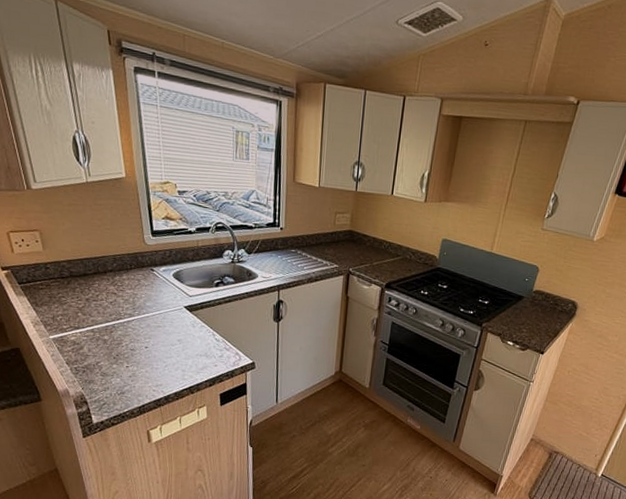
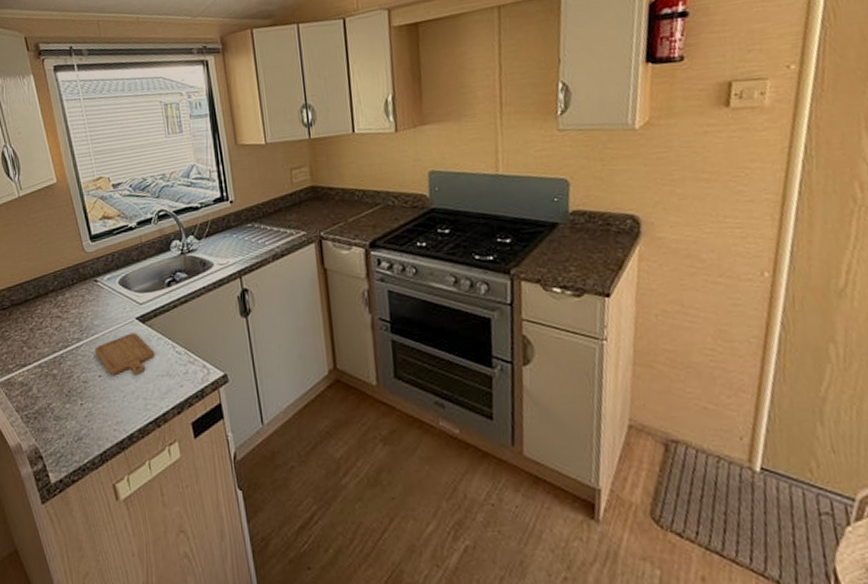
chopping board: none [144,317,197,351] -> present [95,332,155,375]

